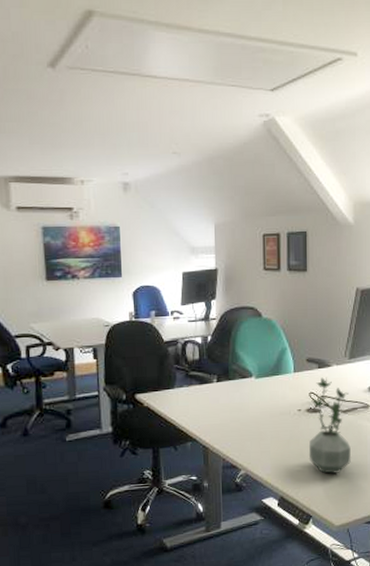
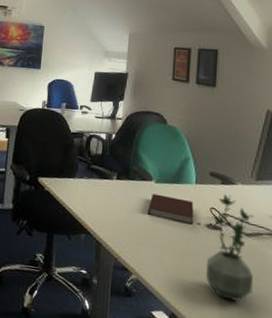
notebook: none [251,389,294,413] -> present [148,193,194,225]

